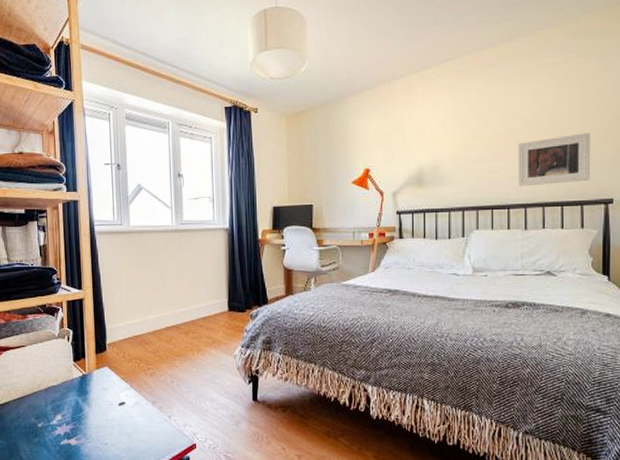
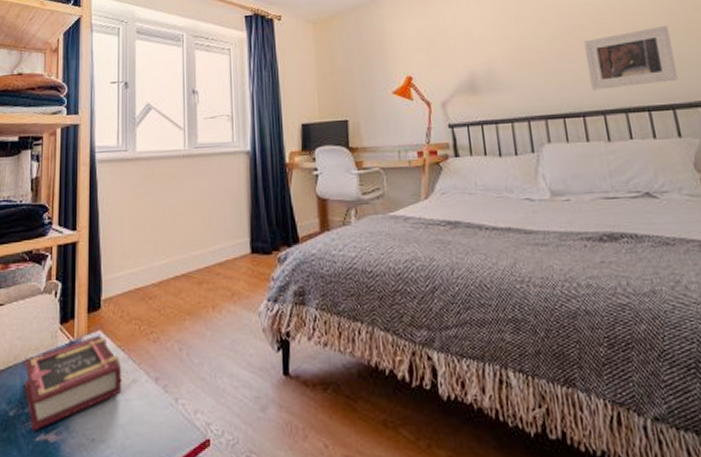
book: none [47,370,127,437] -> present [24,334,122,431]

